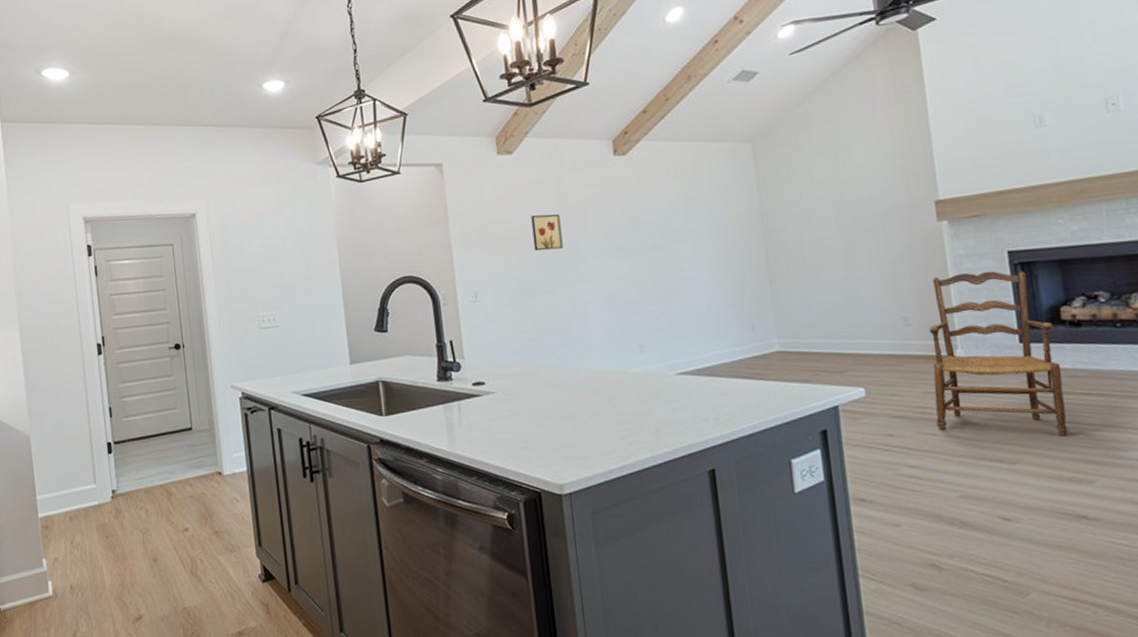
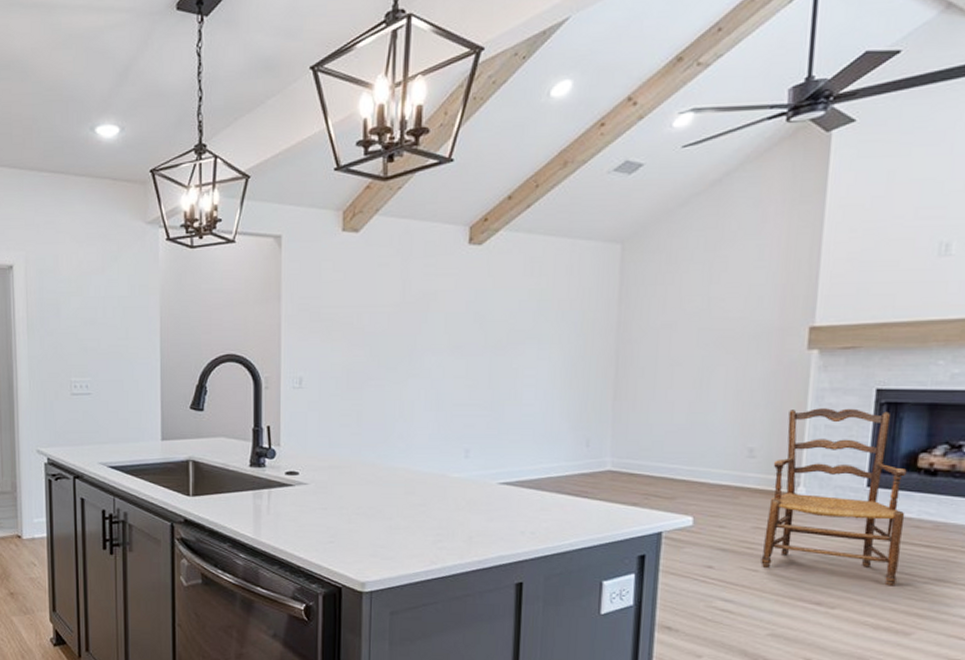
wall art: present [531,214,563,251] -> none [369,302,401,341]

